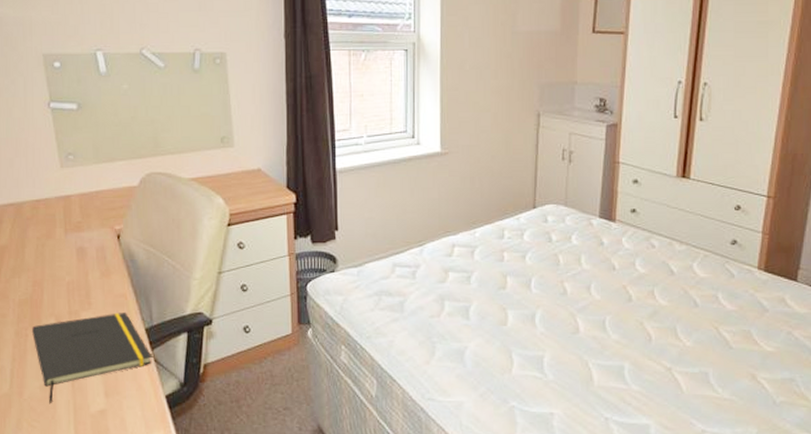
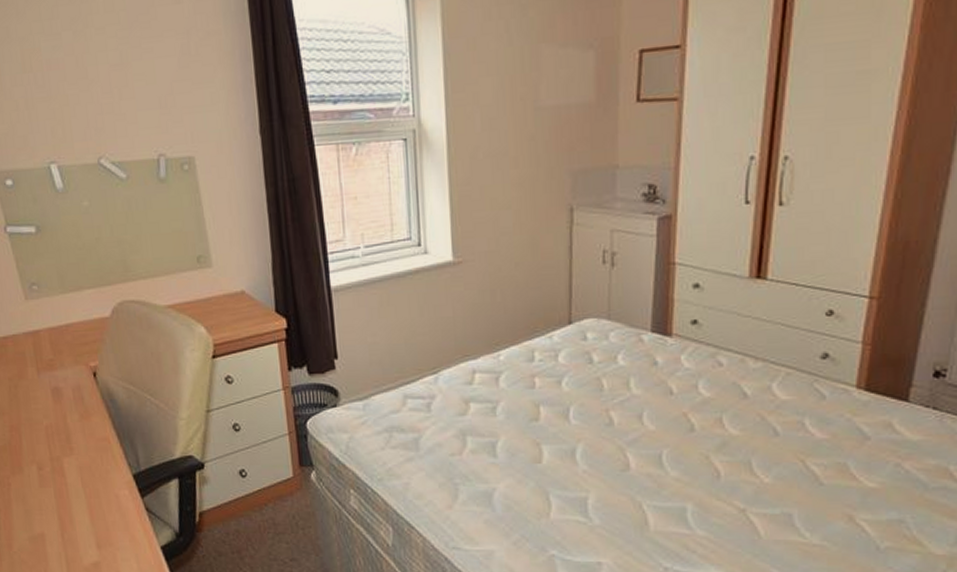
notepad: present [32,311,152,404] -> none [14,456,143,557]

